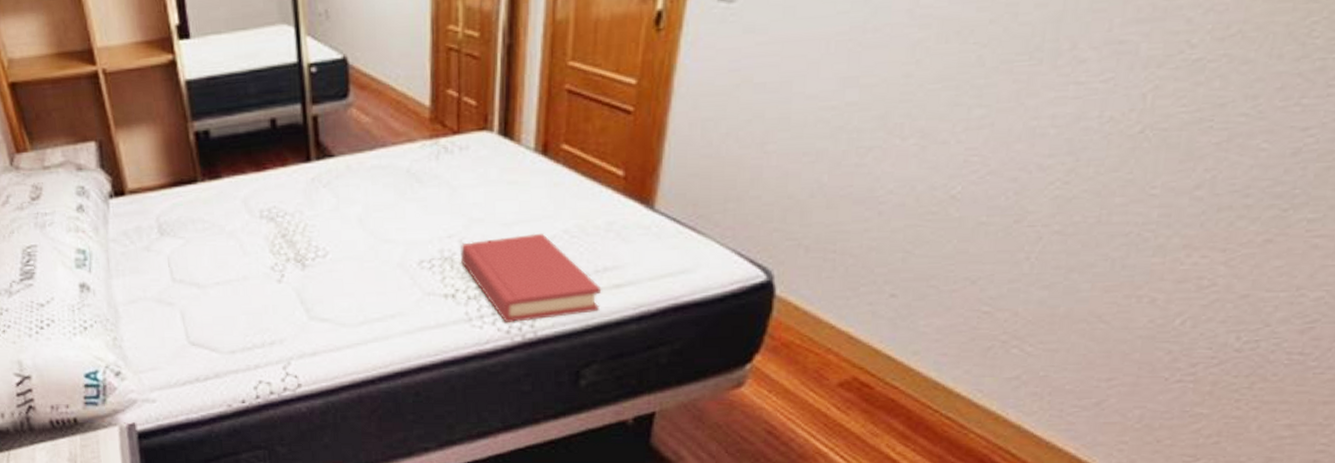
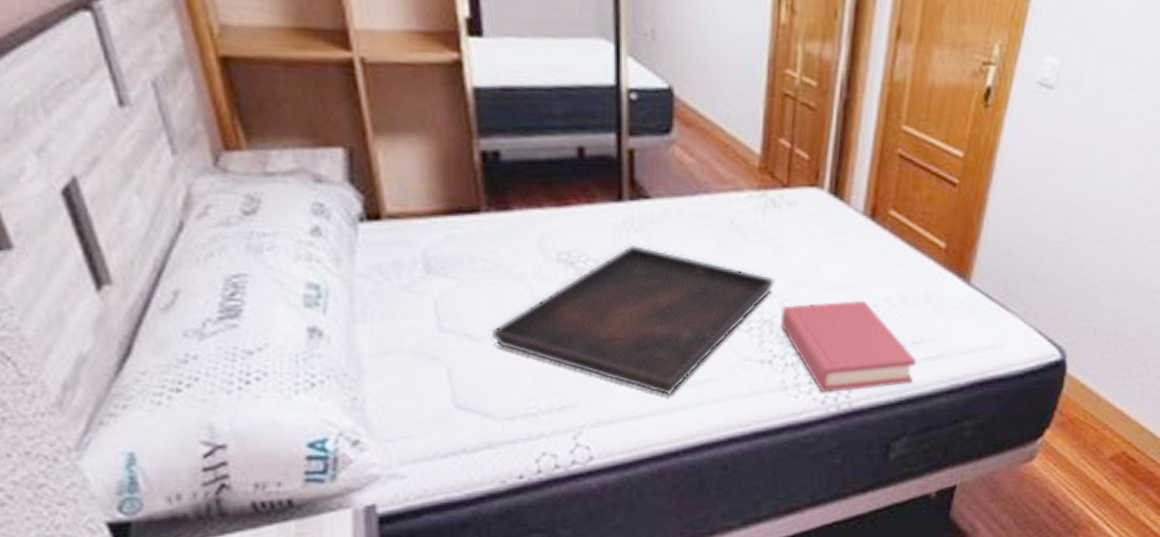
serving tray: none [213,197,452,329] -> present [492,244,775,395]

